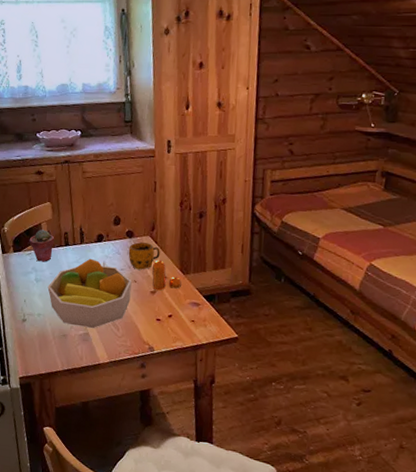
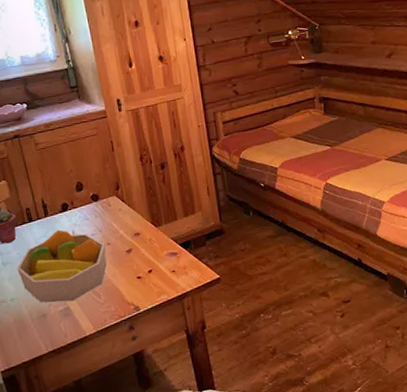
mug: present [128,242,160,270] -> none [96,203,129,232]
pepper shaker: present [152,259,182,291] -> none [123,217,156,249]

